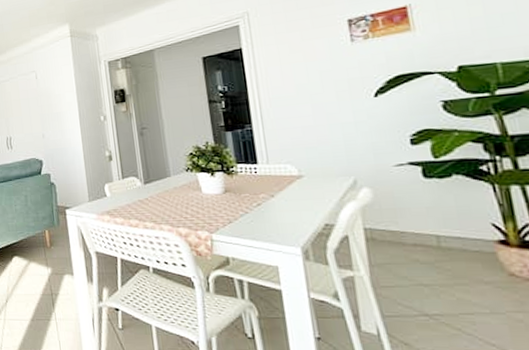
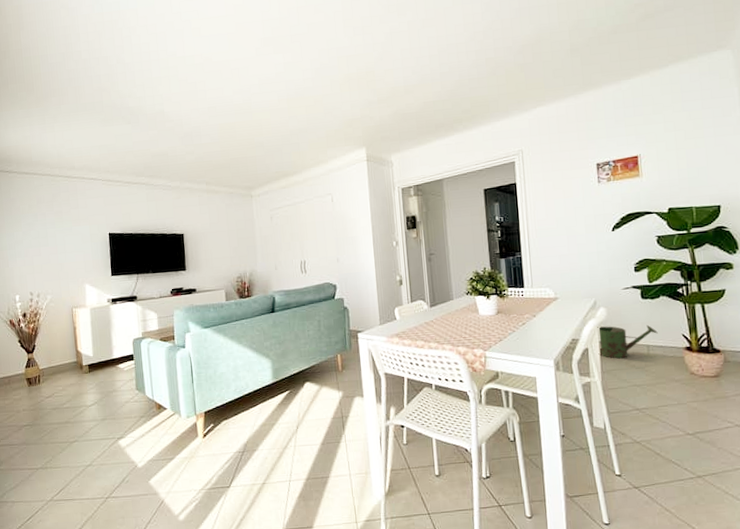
watering can: none [360,210,452,251] -> present [597,325,658,359]

